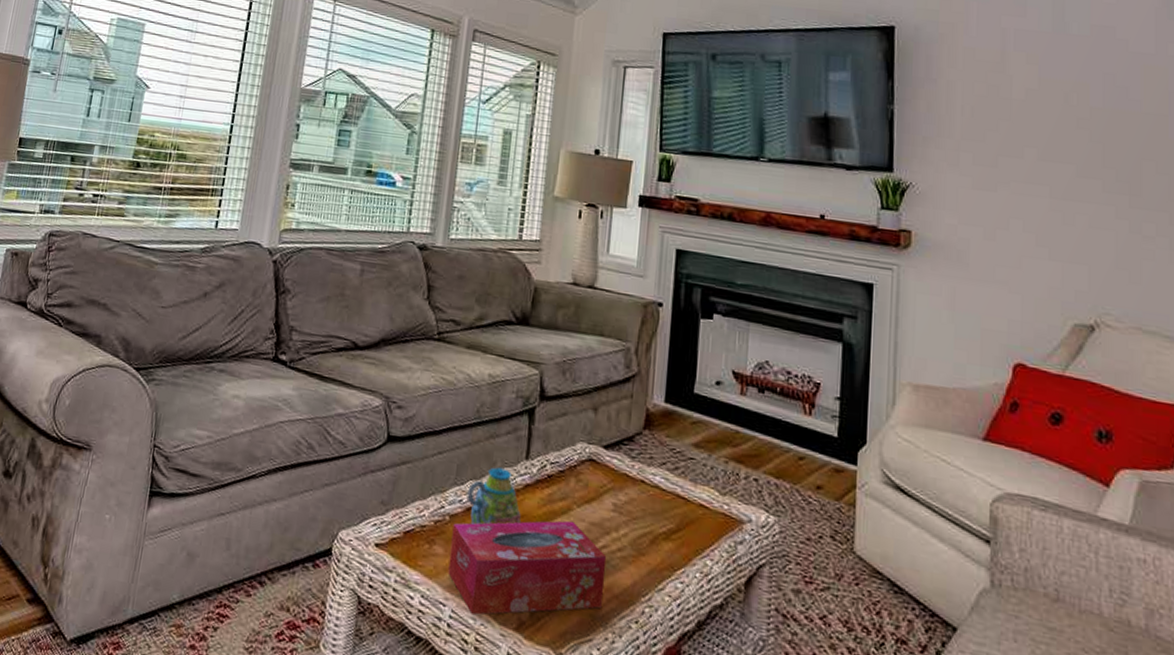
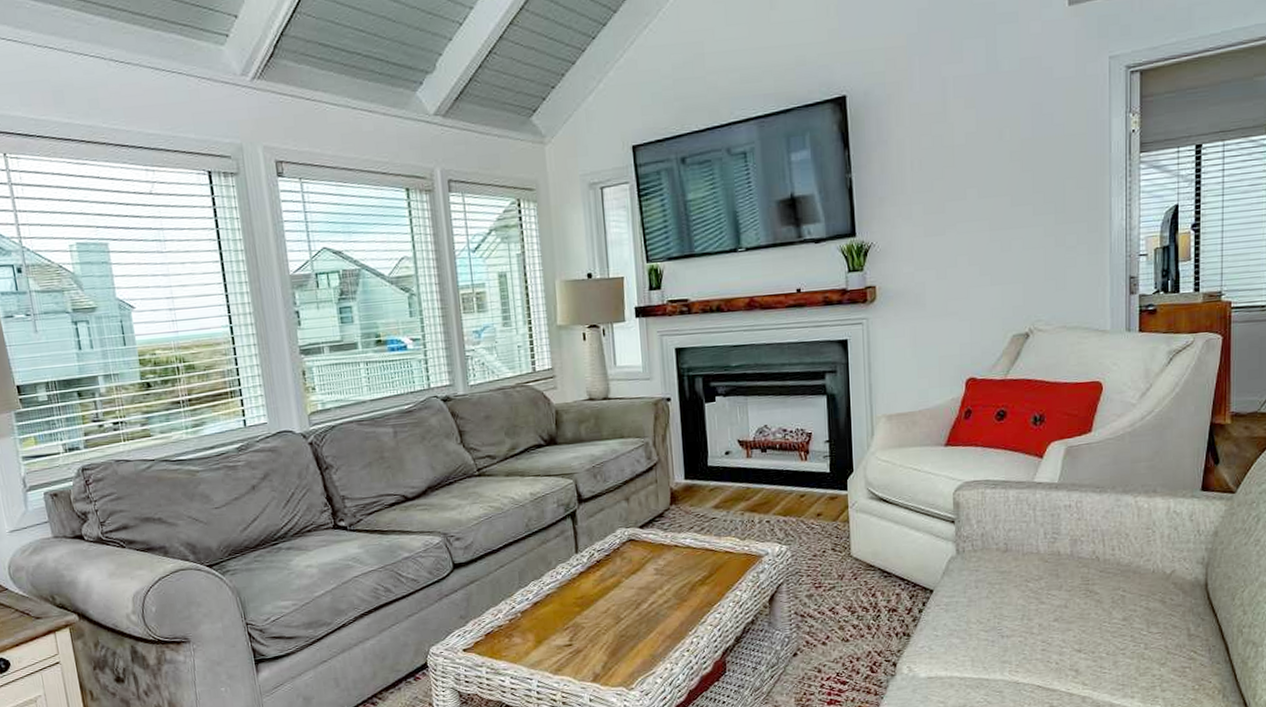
tissue box: present [448,520,607,616] -> none [525,590,659,681]
mug: present [467,467,521,525] -> none [531,565,581,614]

